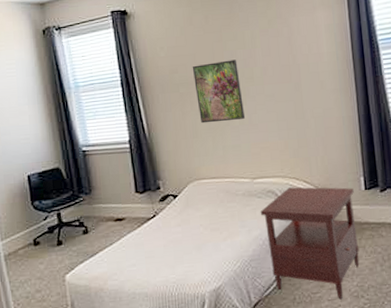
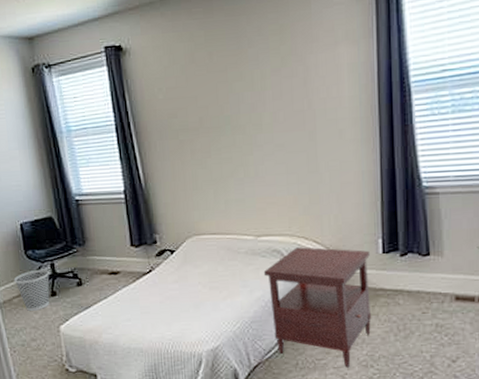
wastebasket: none [19,219,56,262] -> present [13,269,50,311]
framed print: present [192,59,246,124] -> none [193,103,251,175]

